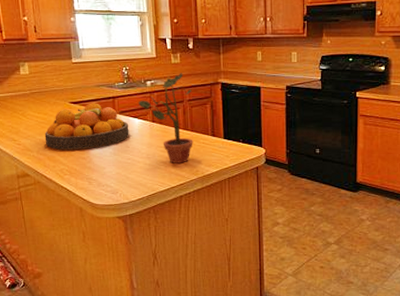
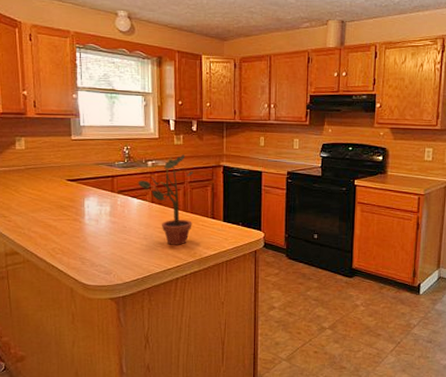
fruit bowl: present [44,103,129,151] -> none [37,181,127,229]

